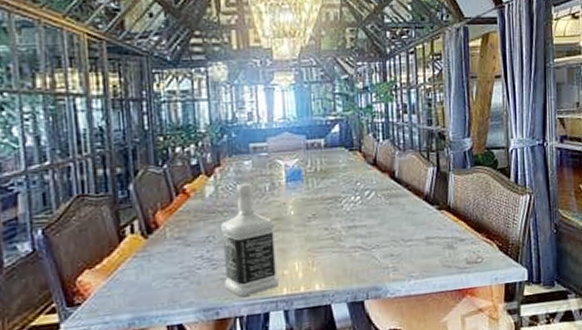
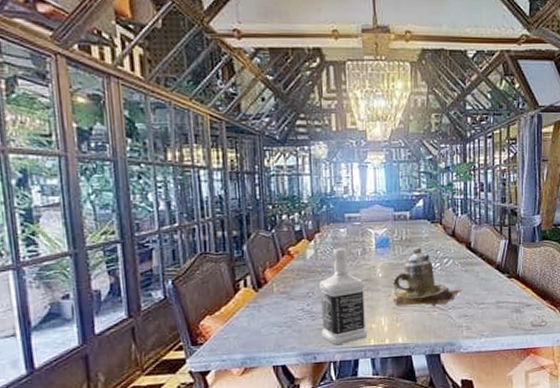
teapot: none [302,179,390,248] -> present [388,247,465,306]

